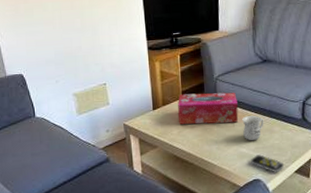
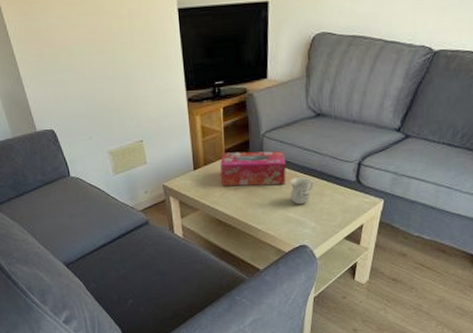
remote control: present [250,154,284,173] -> none [297,219,333,239]

